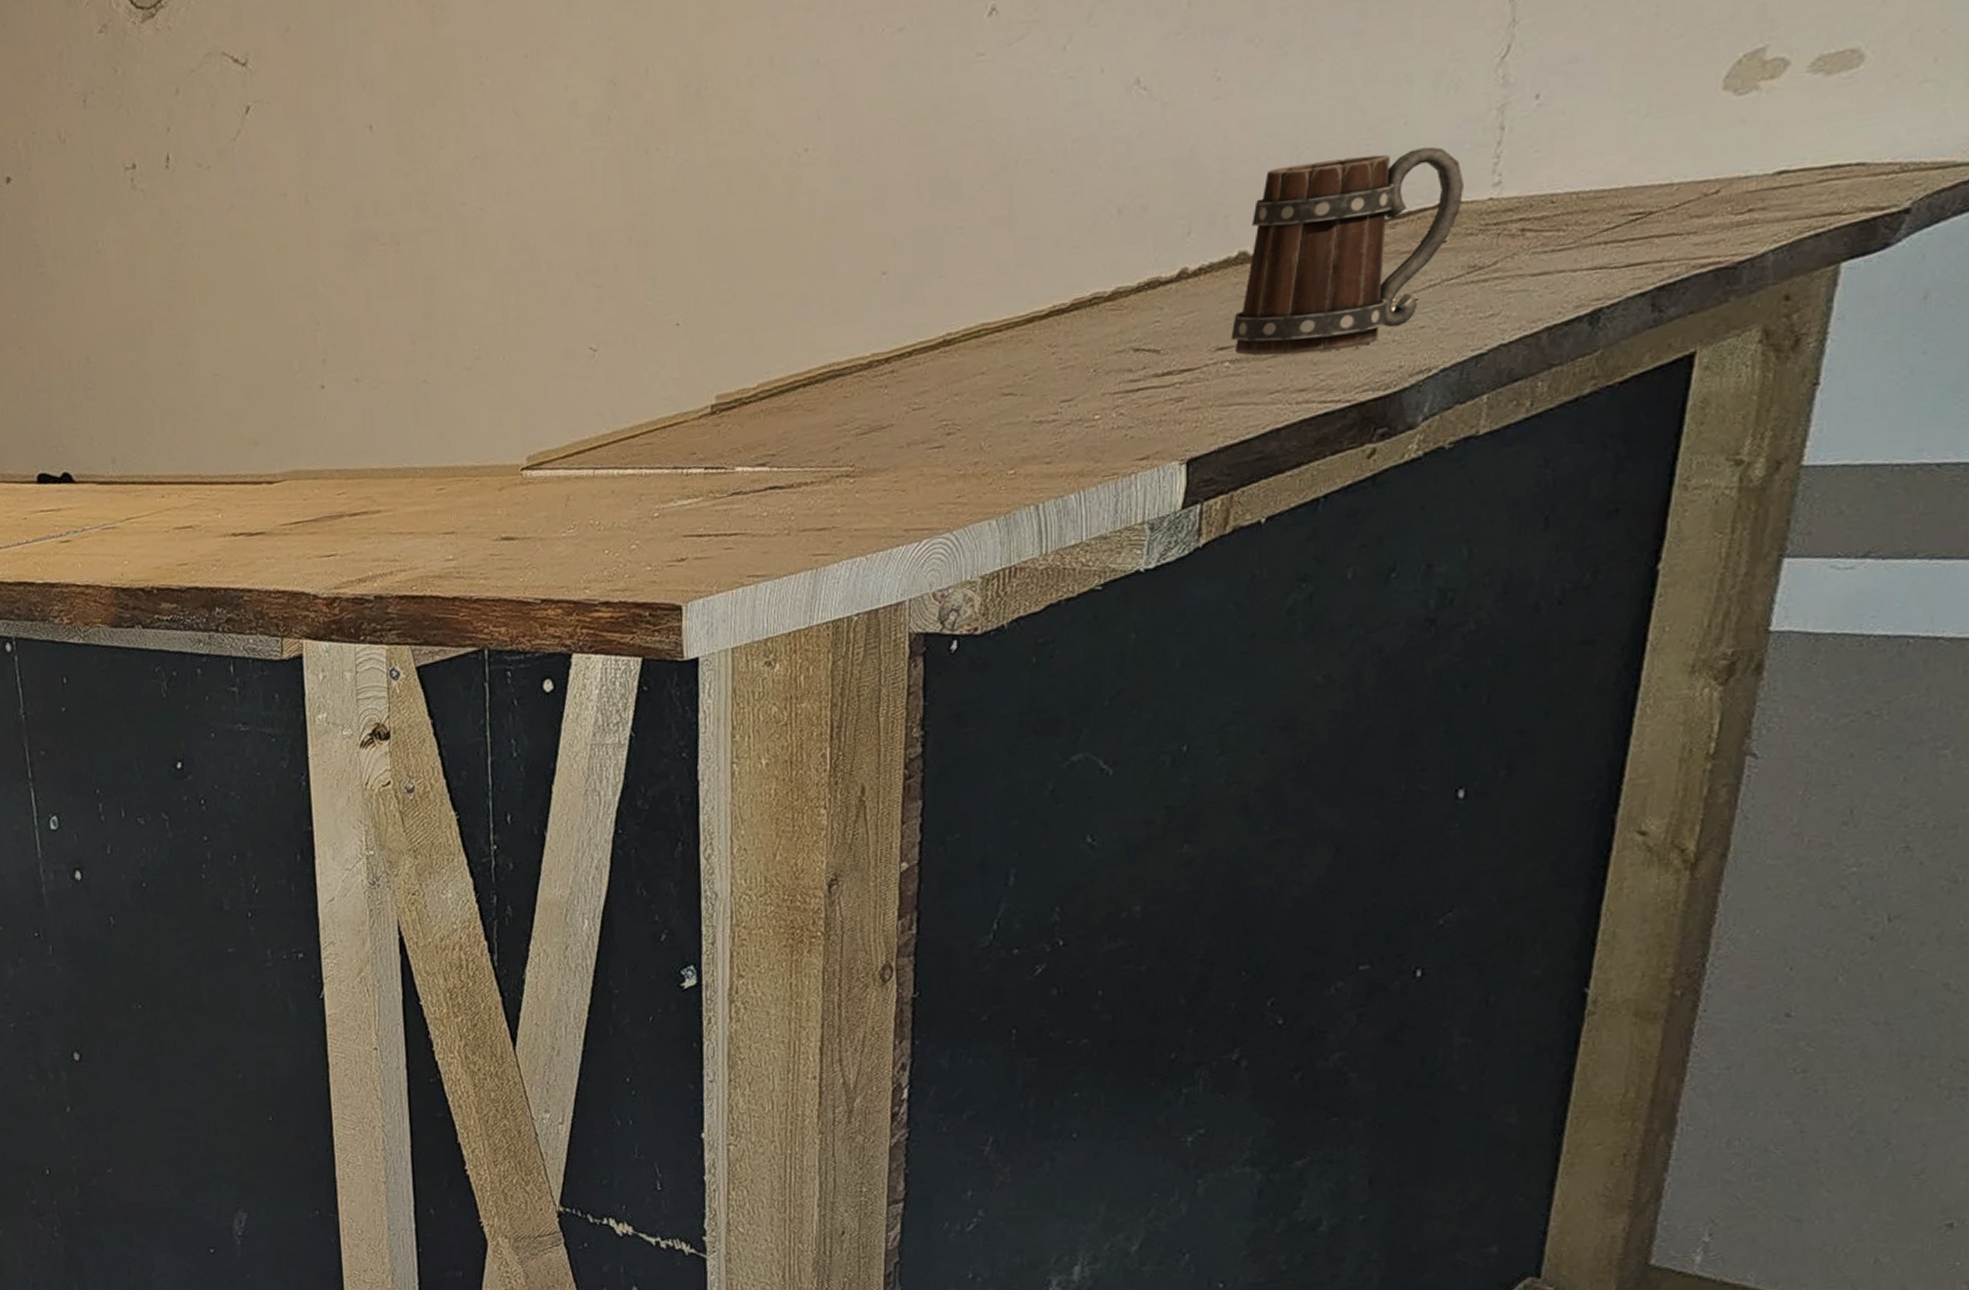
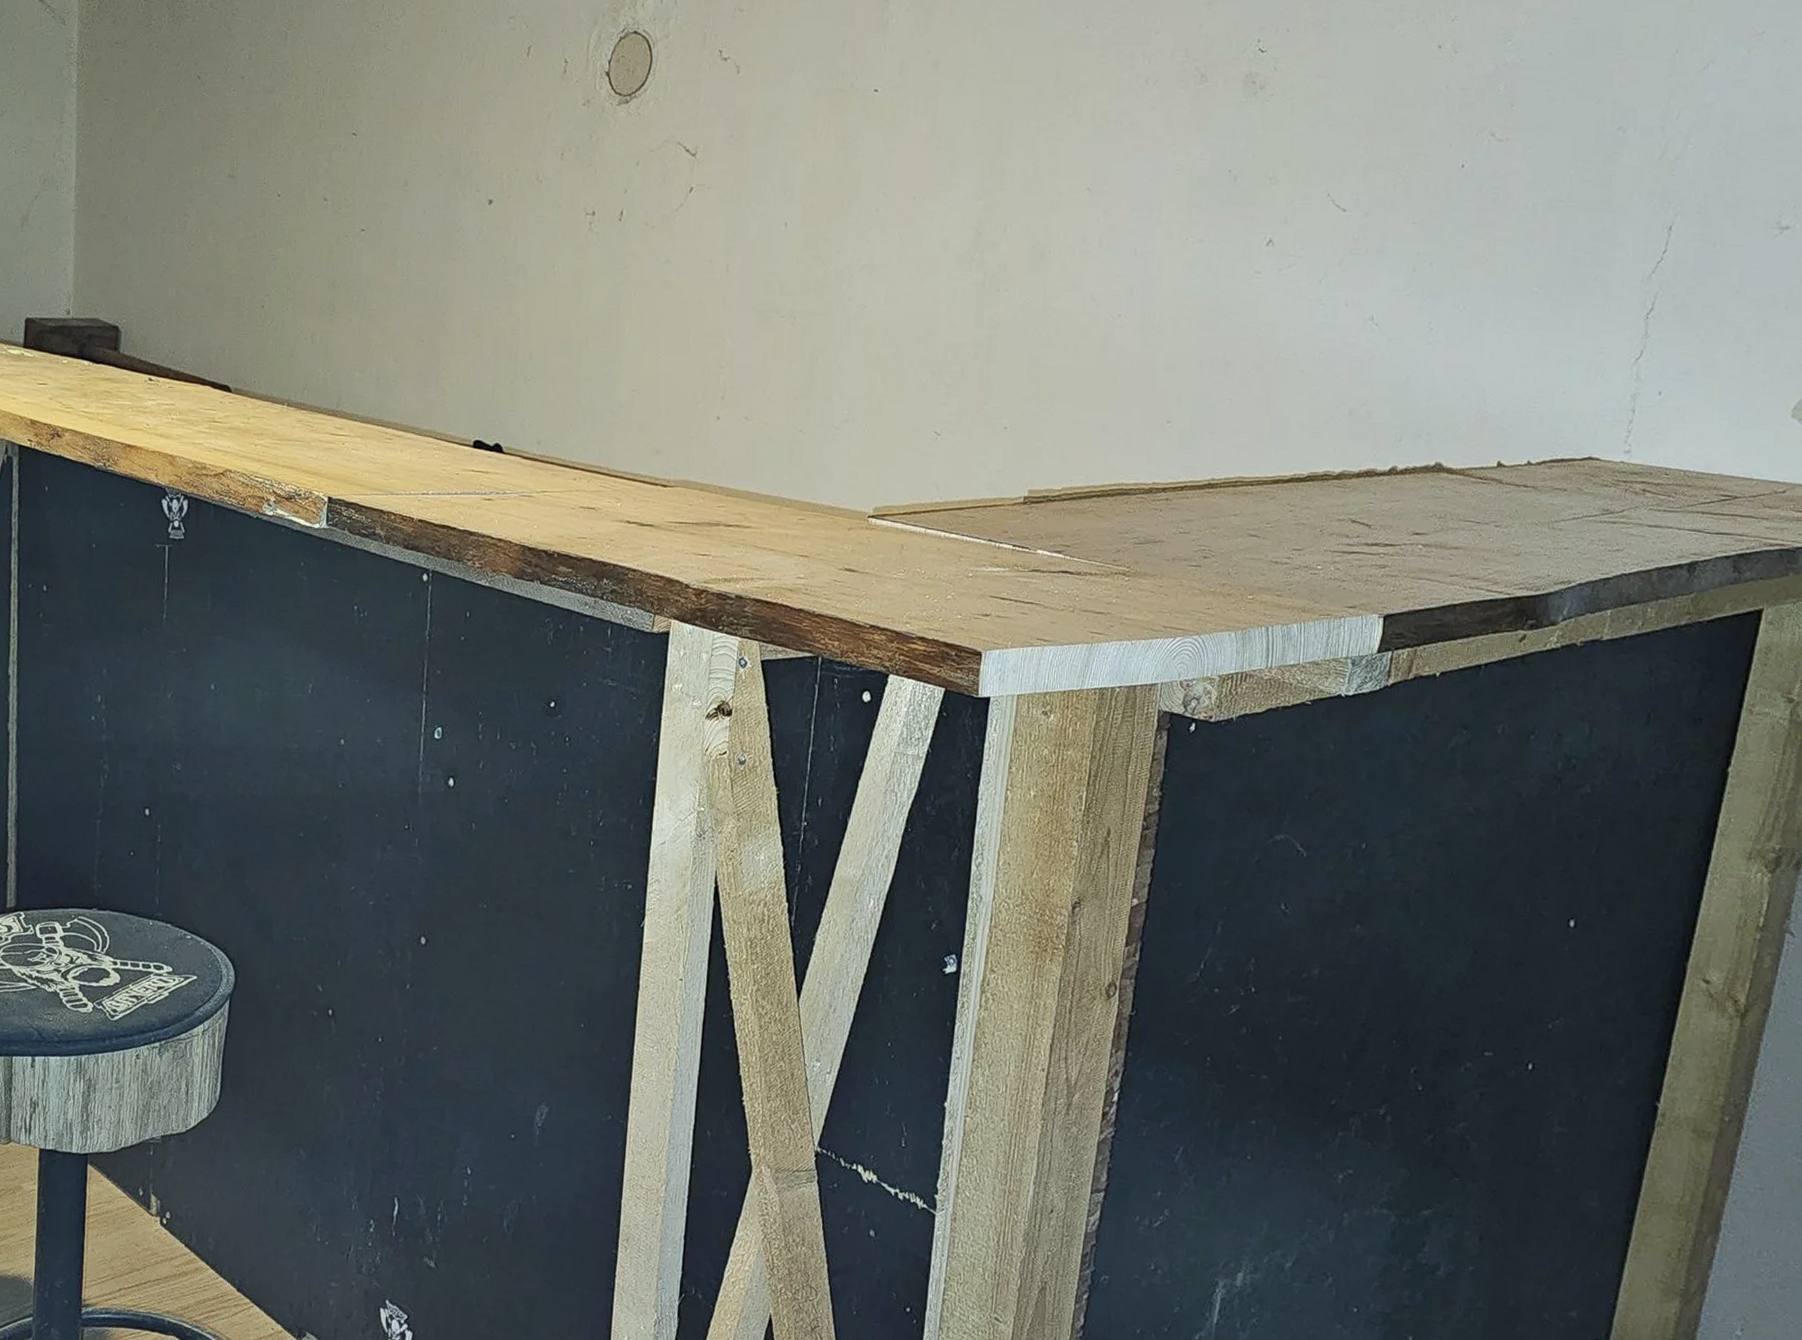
beer mug: present [1231,146,1463,356] -> none [1425,405,1603,554]

